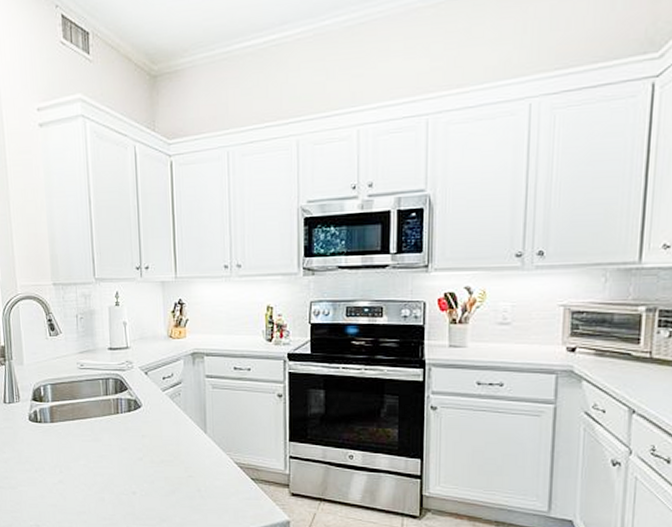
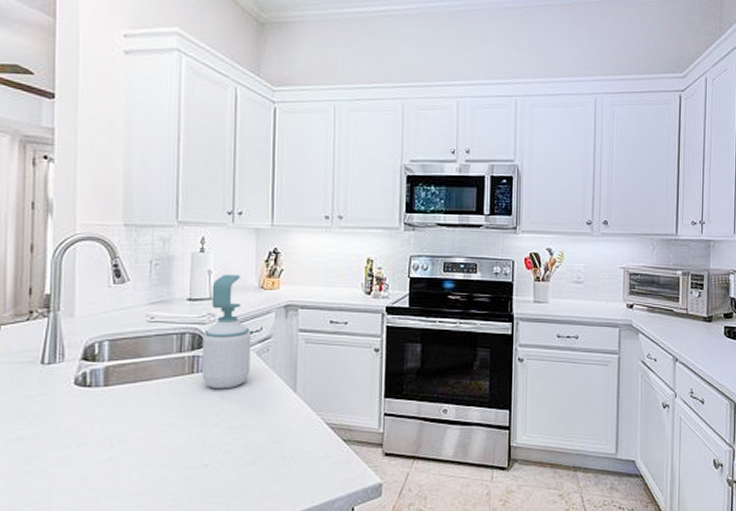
soap bottle: none [123,324,165,428] -> present [202,273,251,390]

